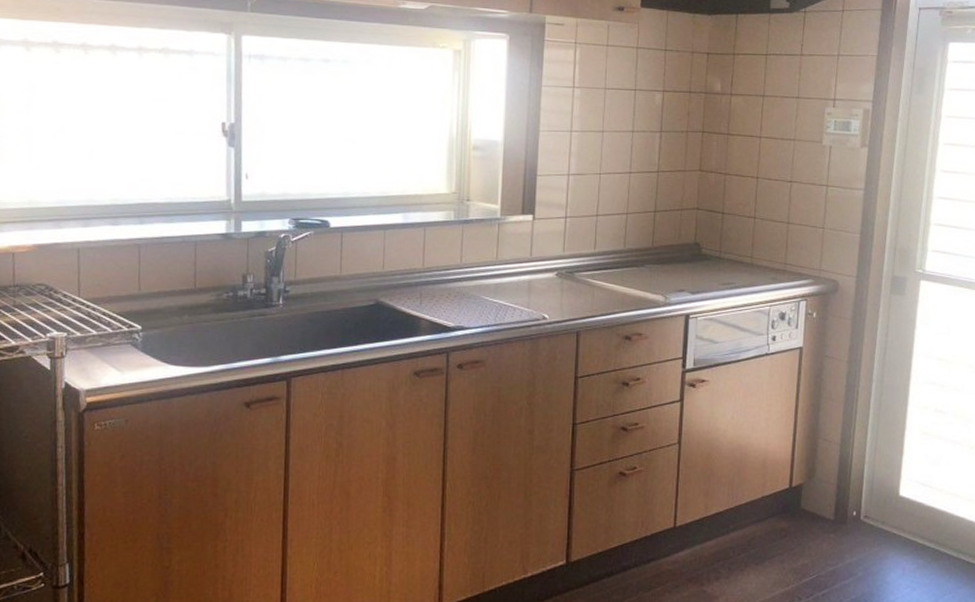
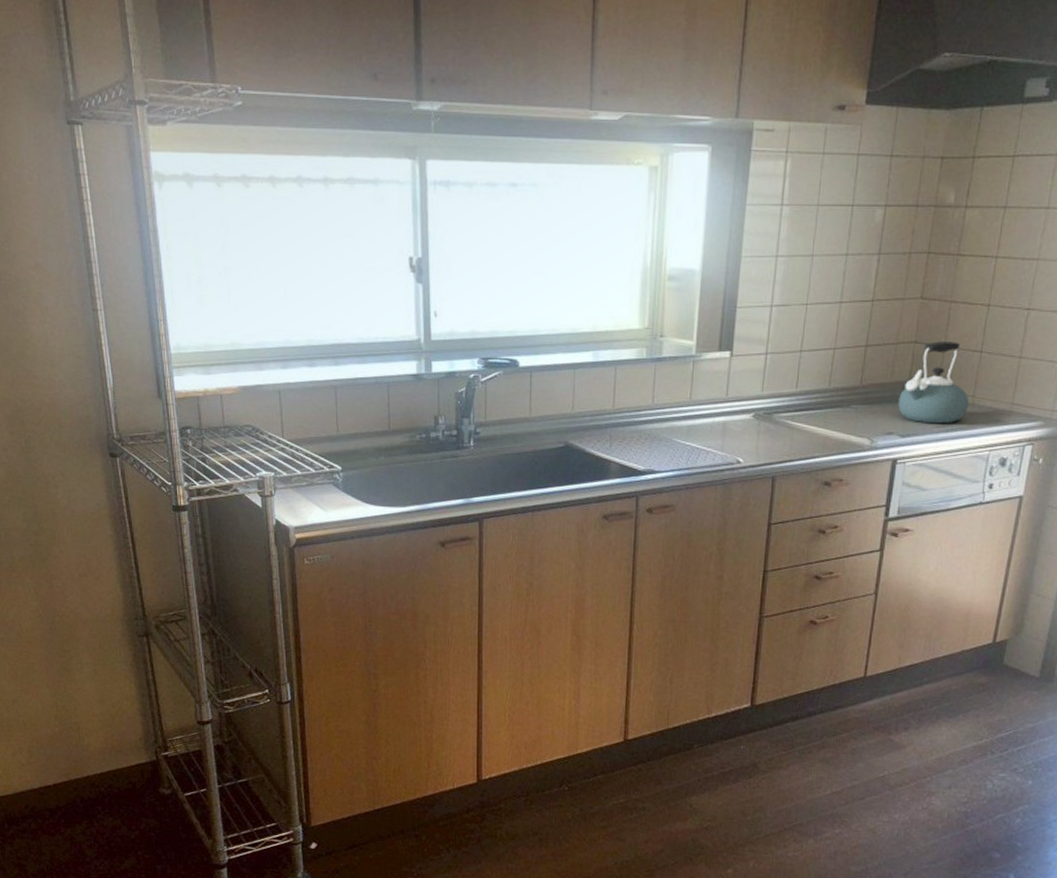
kettle: none [687,208,749,282] -> present [898,341,970,424]

